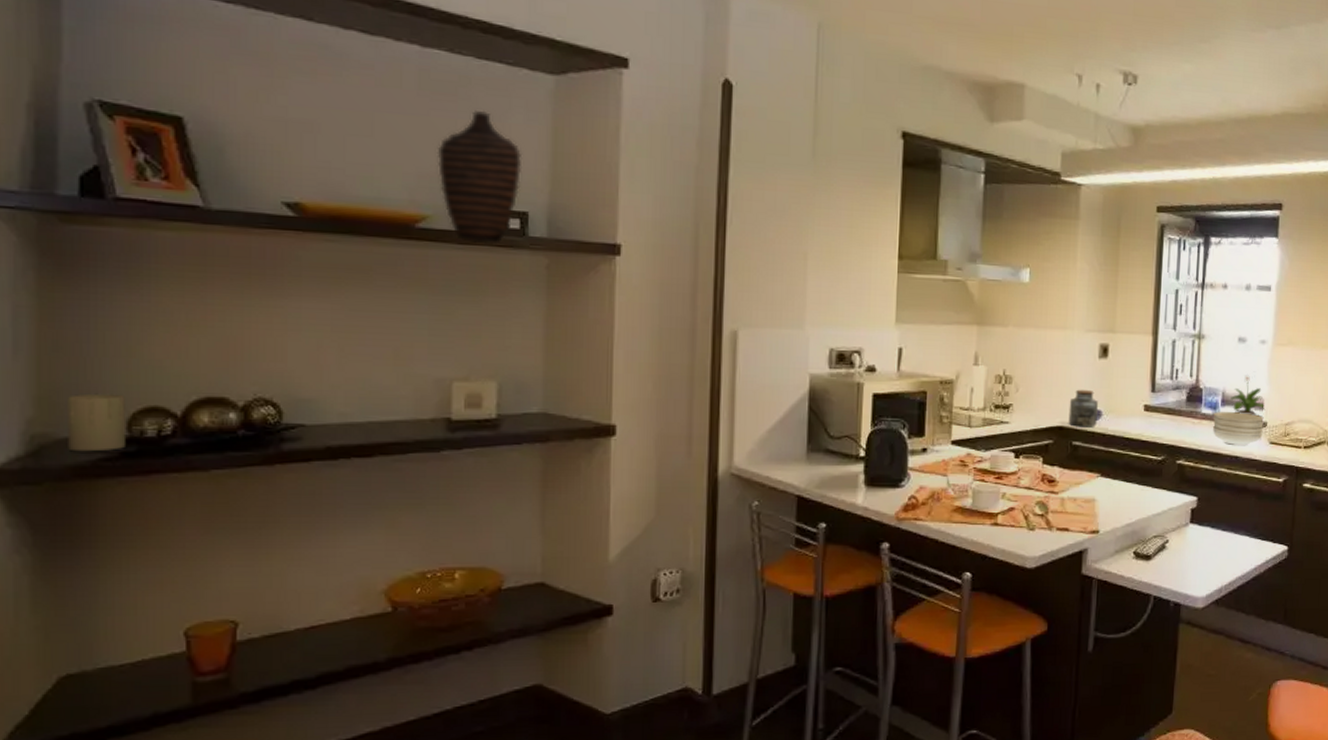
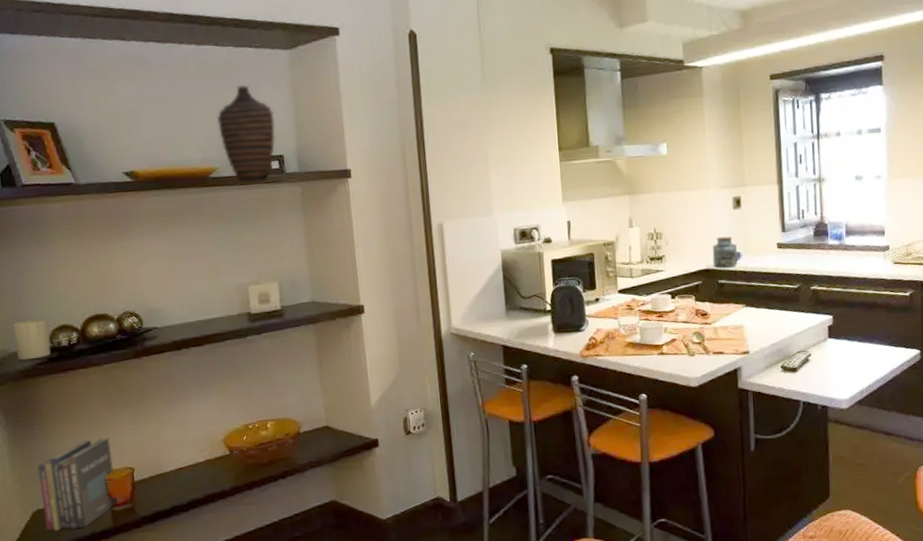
books: none [77,576,204,707] -> present [37,438,118,531]
bowl: present [1213,412,1264,446] -> none [840,239,887,269]
potted flower: present [1231,370,1265,417] -> none [854,202,887,242]

